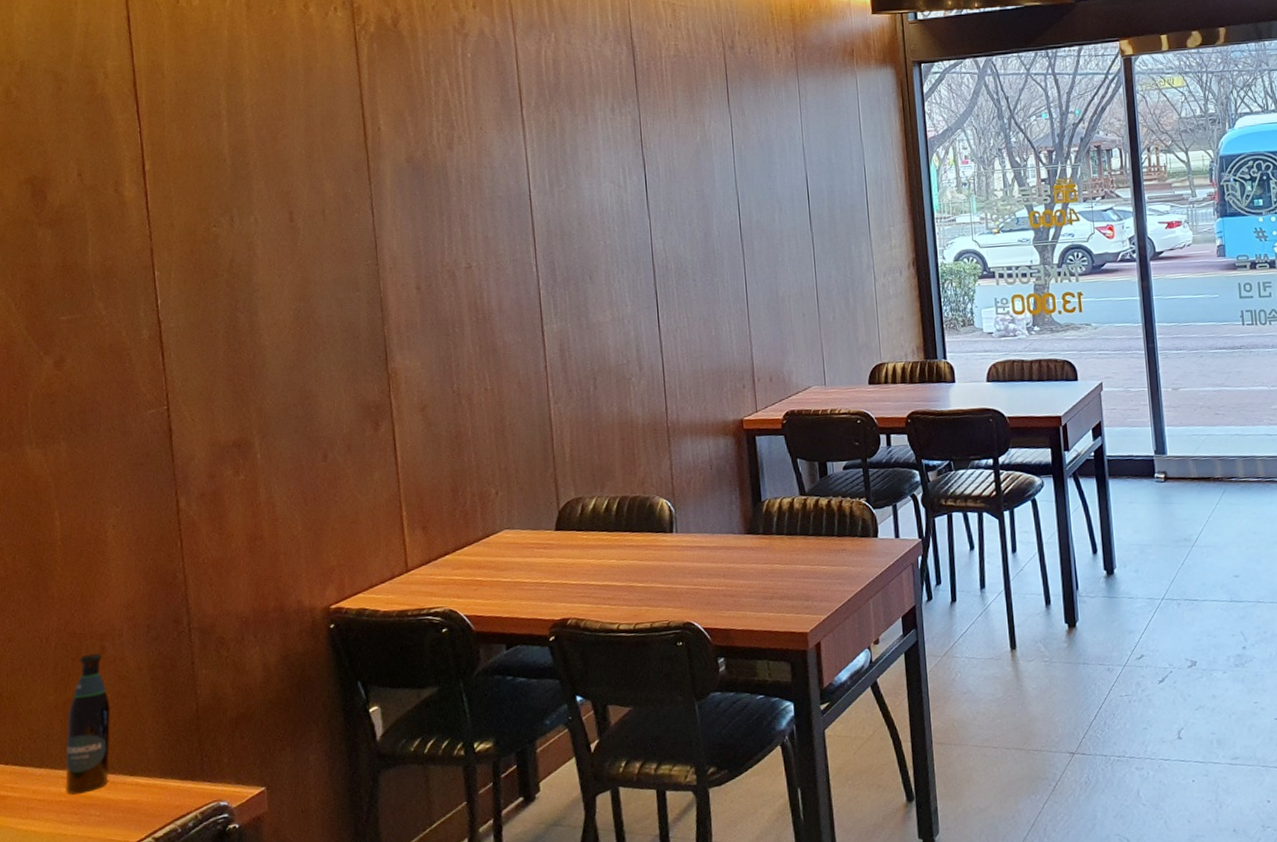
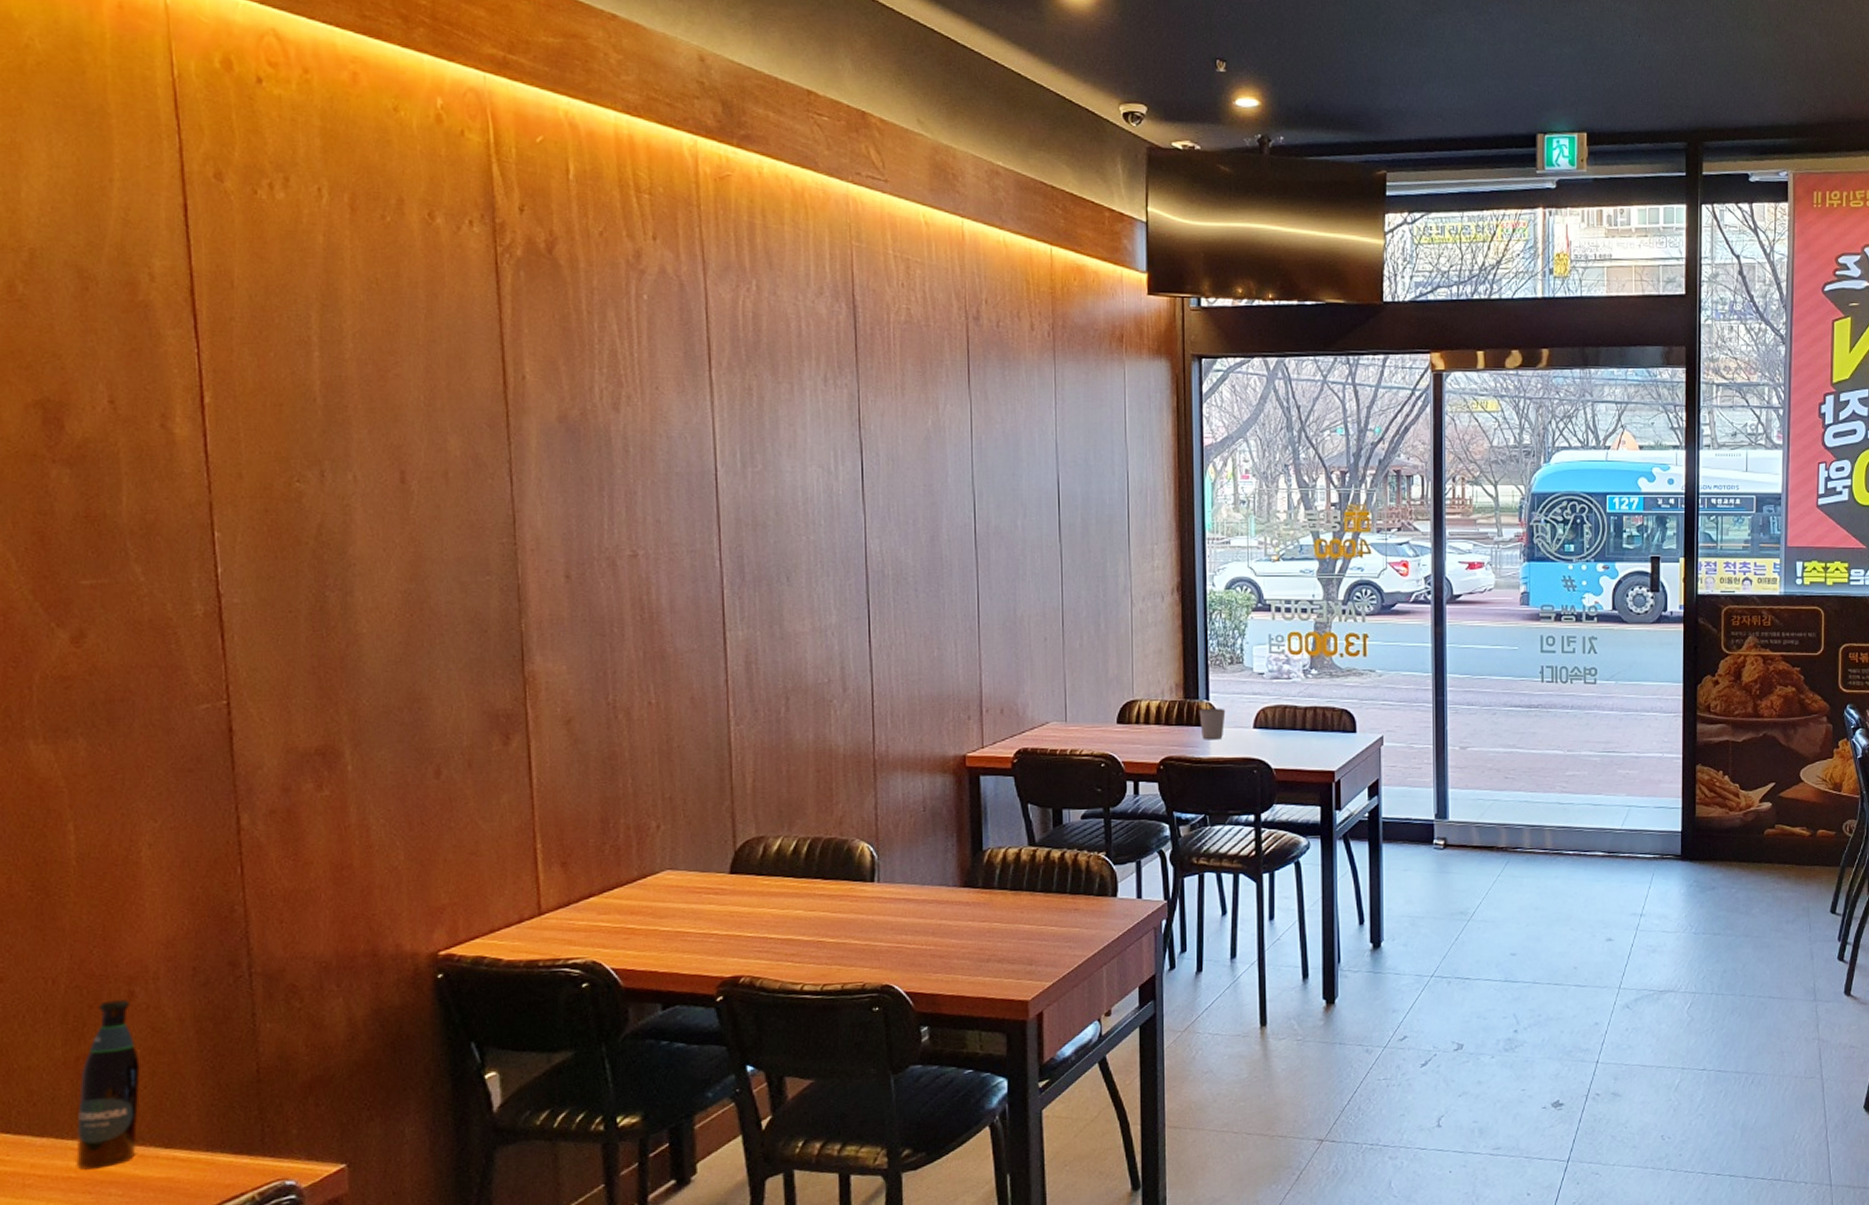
dixie cup: none [938,365,962,395] -> present [1199,708,1226,740]

